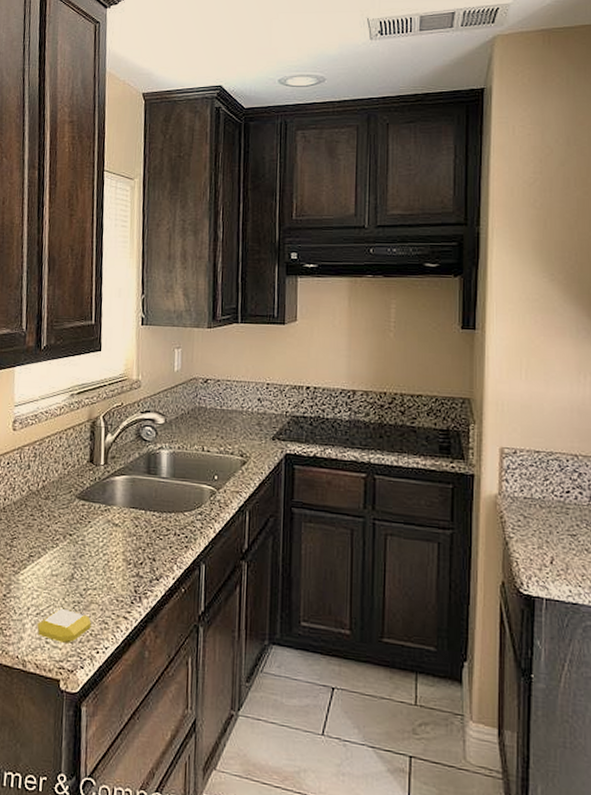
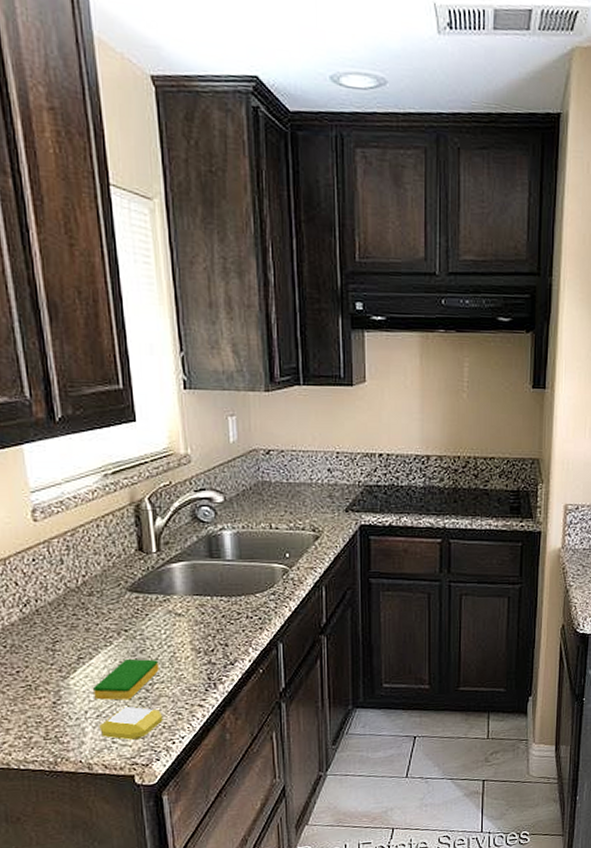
dish sponge: none [36,562,94,602] -> present [92,659,159,700]

